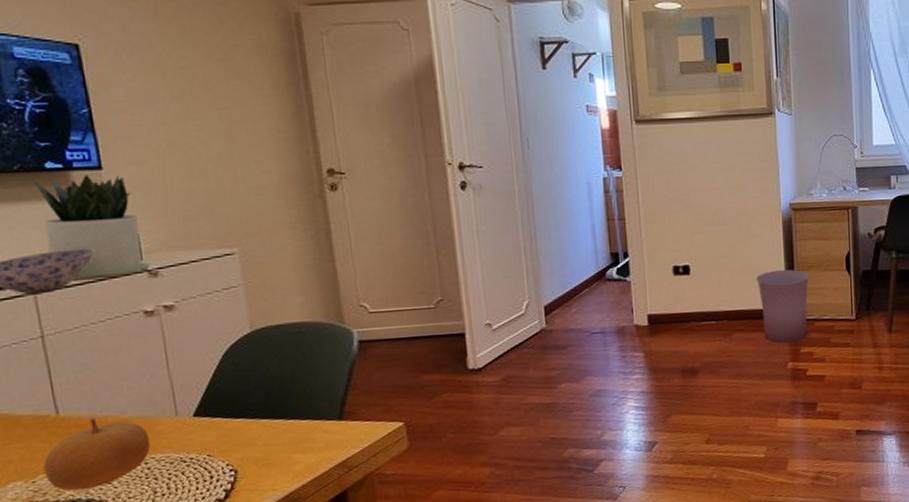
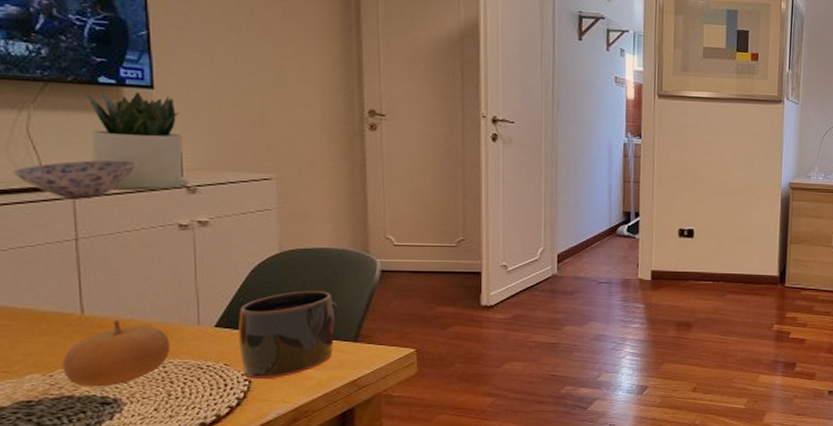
mug: none [216,368,320,469] -> present [239,291,339,380]
waste bin: present [755,269,809,343] -> none [752,241,800,307]

